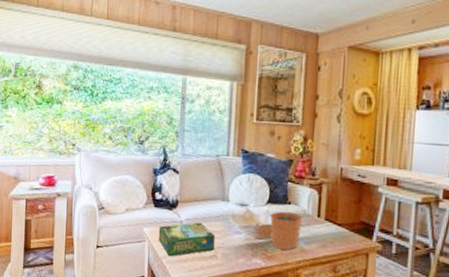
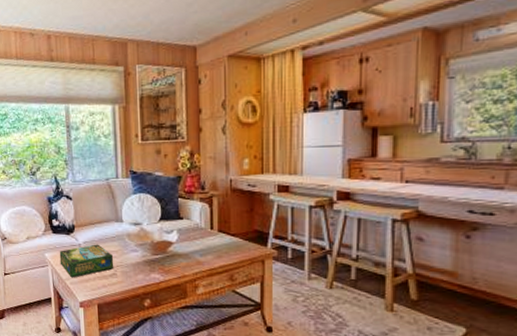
plant pot: present [270,200,303,251] -> none [164,216,196,264]

